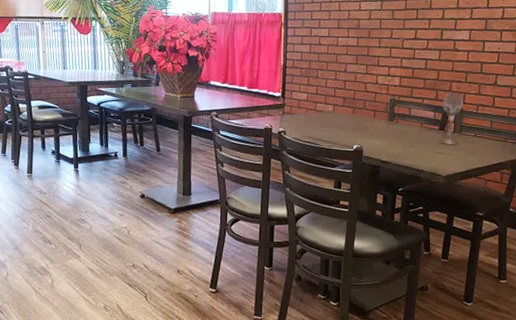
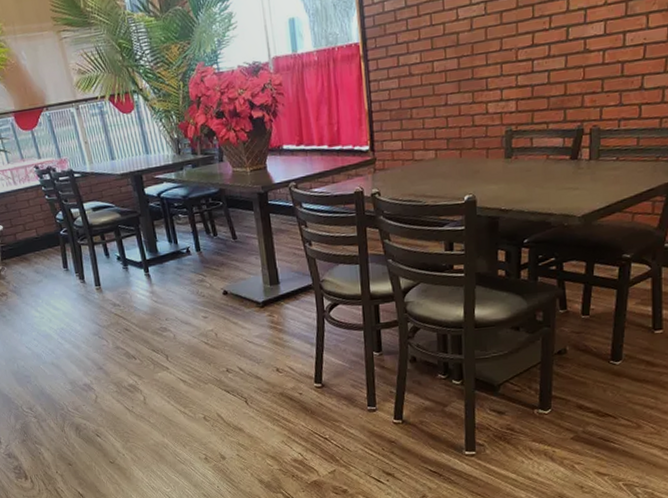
wineglass: present [439,92,463,146] -> none [571,107,600,178]

